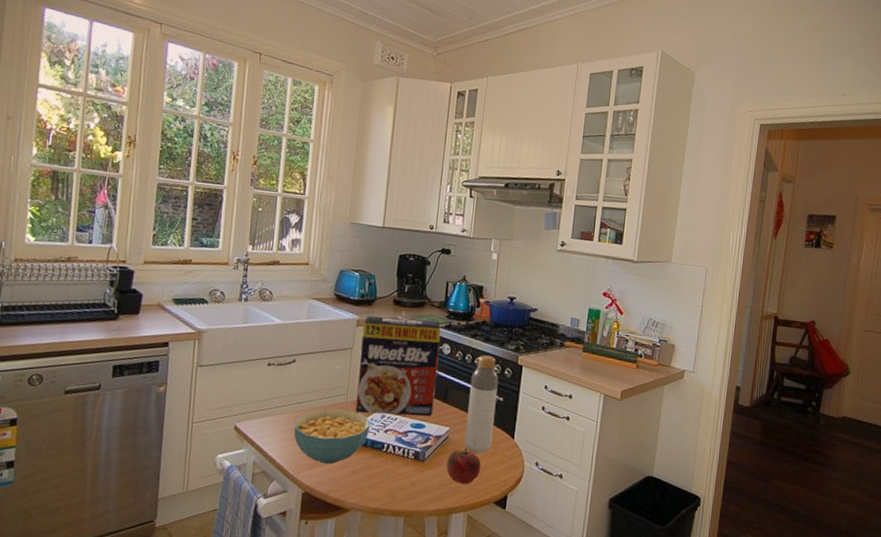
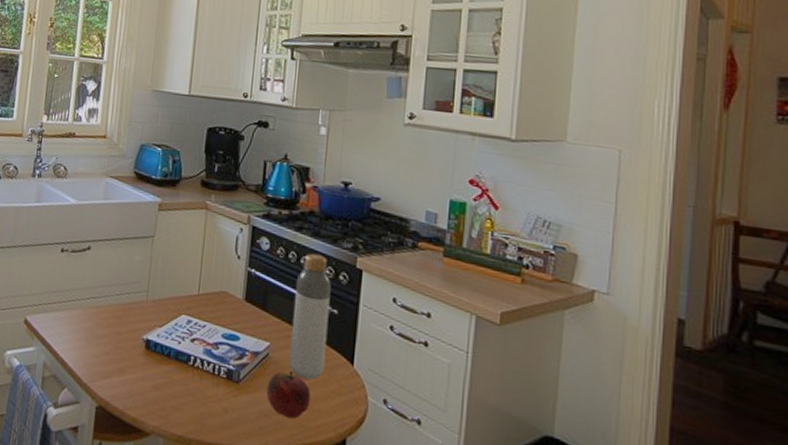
cereal bowl: present [294,408,370,465] -> none [87,306,174,375]
cereal box: present [355,315,441,417] -> none [157,198,258,326]

